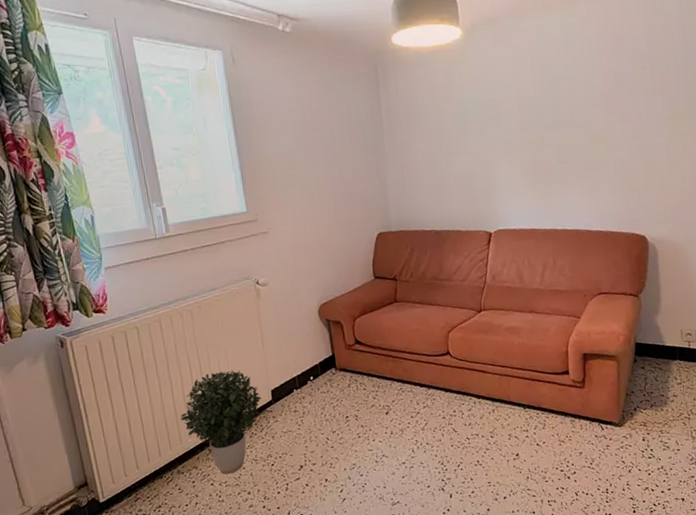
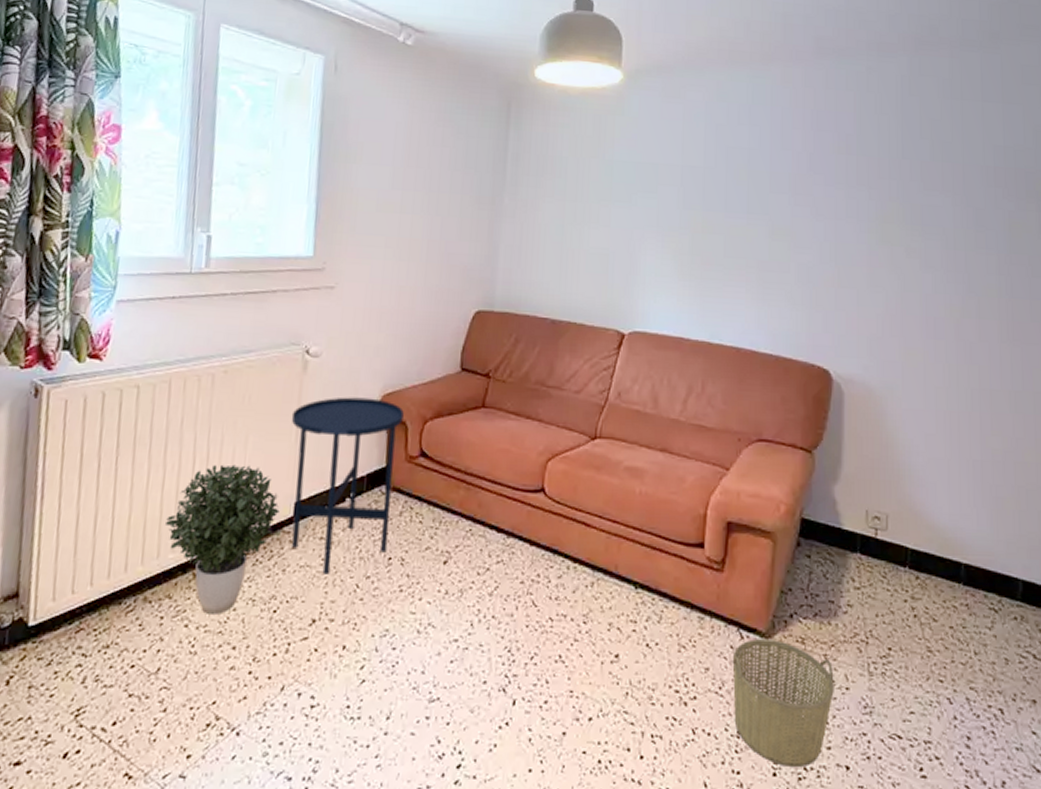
side table: none [255,308,344,435] -> present [291,397,404,574]
basket: none [597,426,670,506] -> present [732,639,834,767]

